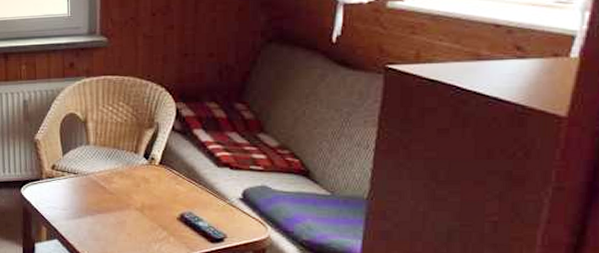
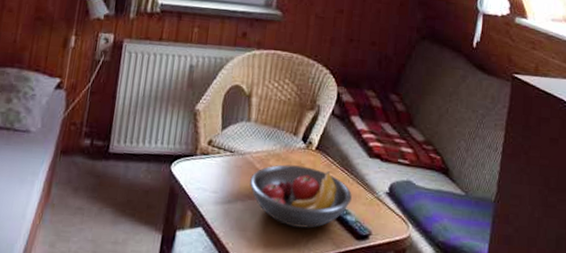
fruit bowl: none [97,180,202,235] -> present [250,164,352,229]

